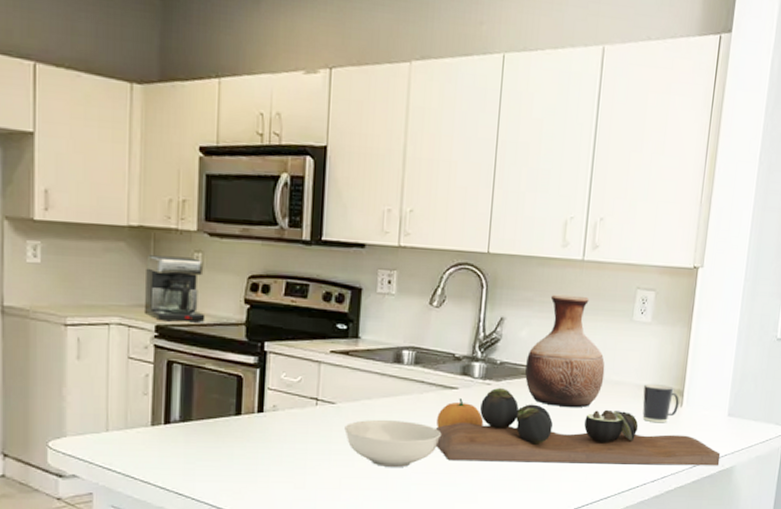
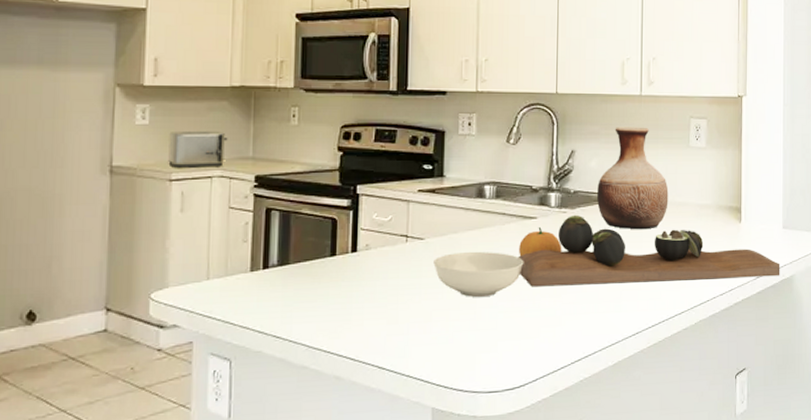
toaster: none [63,272,126,314] -> present [168,130,228,169]
coffee maker: present [143,255,206,322] -> none [244,112,302,172]
mug: present [642,384,679,423] -> none [704,203,738,239]

